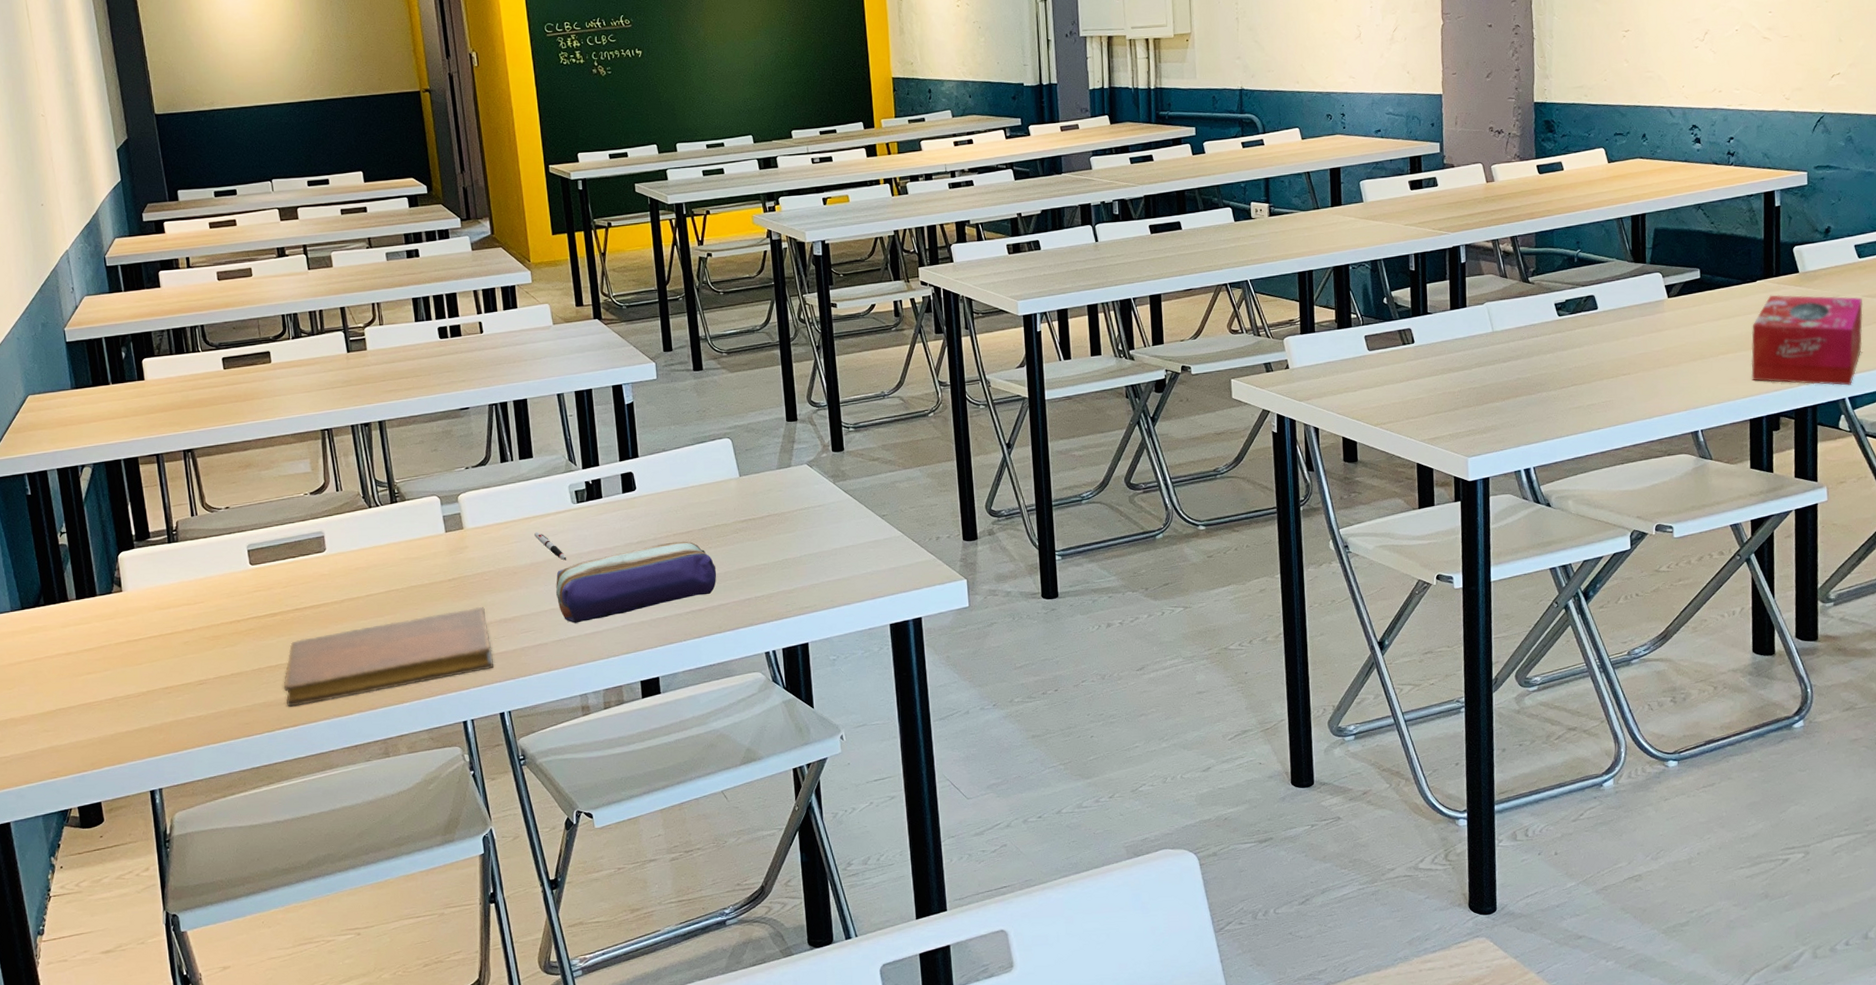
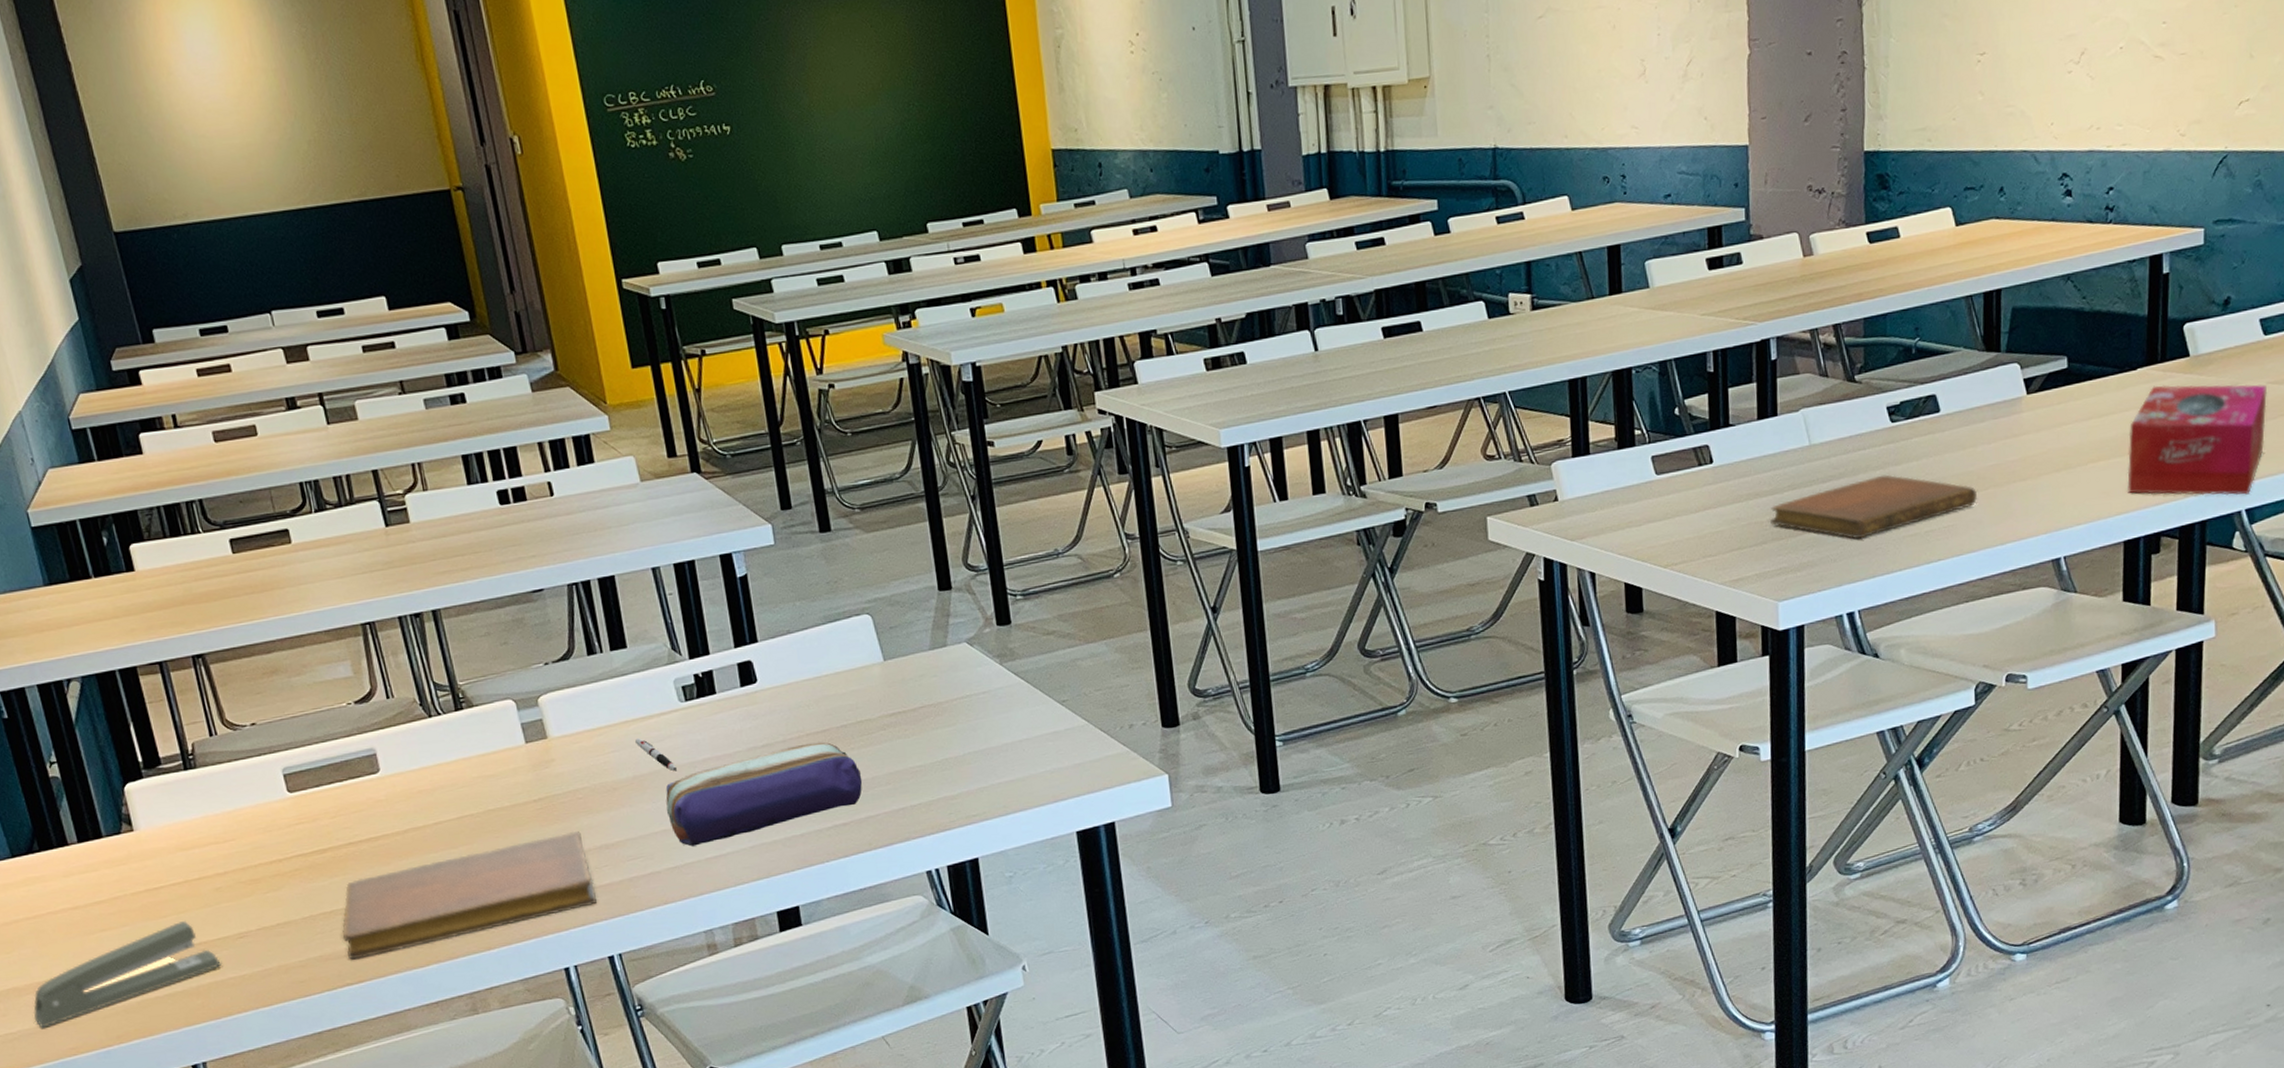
stapler: none [25,668,184,755] -> present [33,921,223,1029]
notebook: none [1461,358,1629,409] -> present [1770,474,1977,539]

